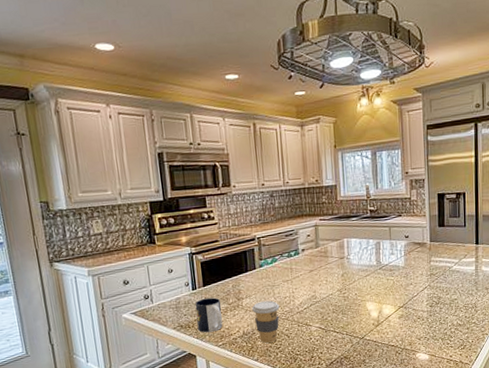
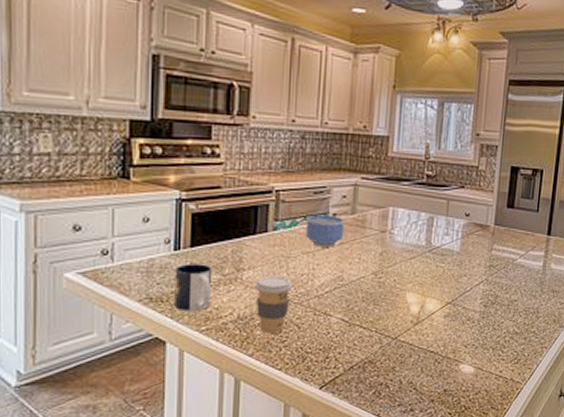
bowl: none [283,251,312,276] -> present [306,215,345,247]

